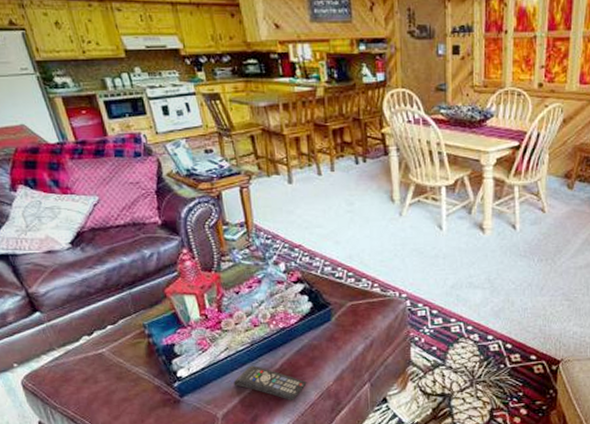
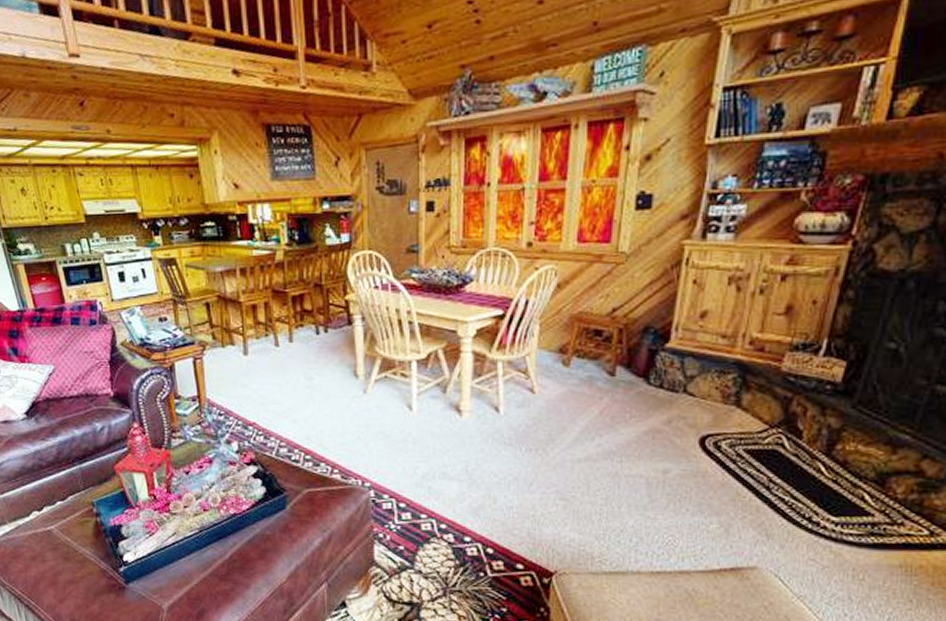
remote control: present [233,365,307,401] -> none [180,554,258,598]

